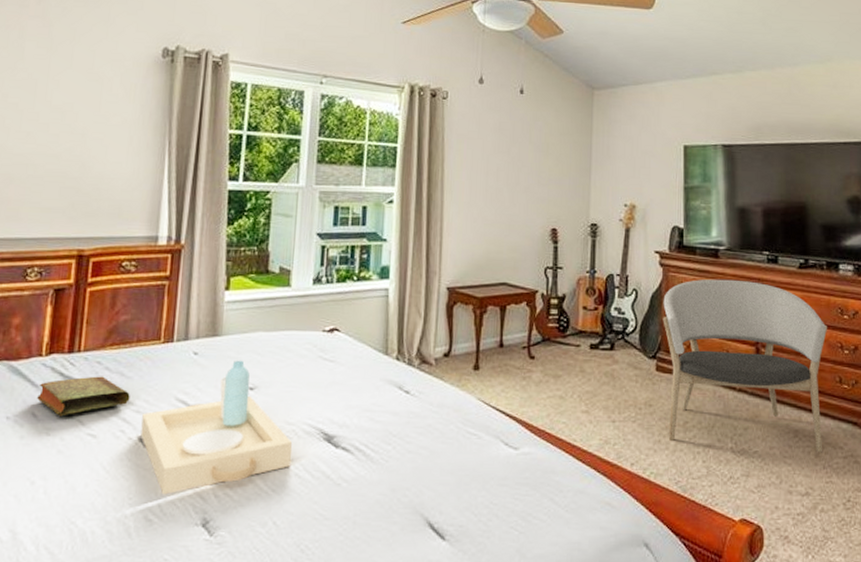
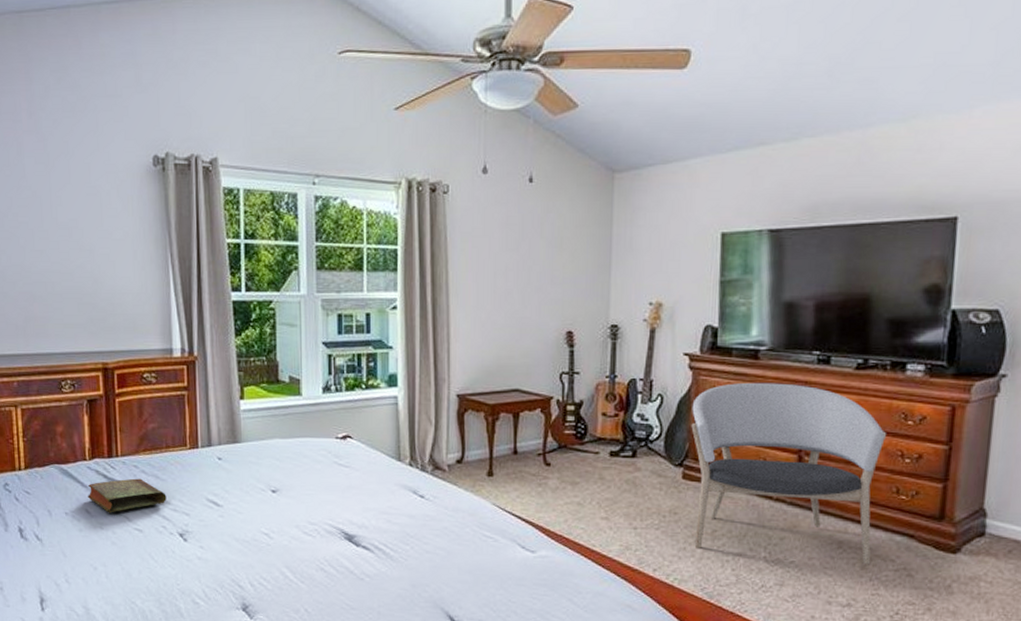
serving tray: present [140,360,293,495] -> none [179,465,317,583]

